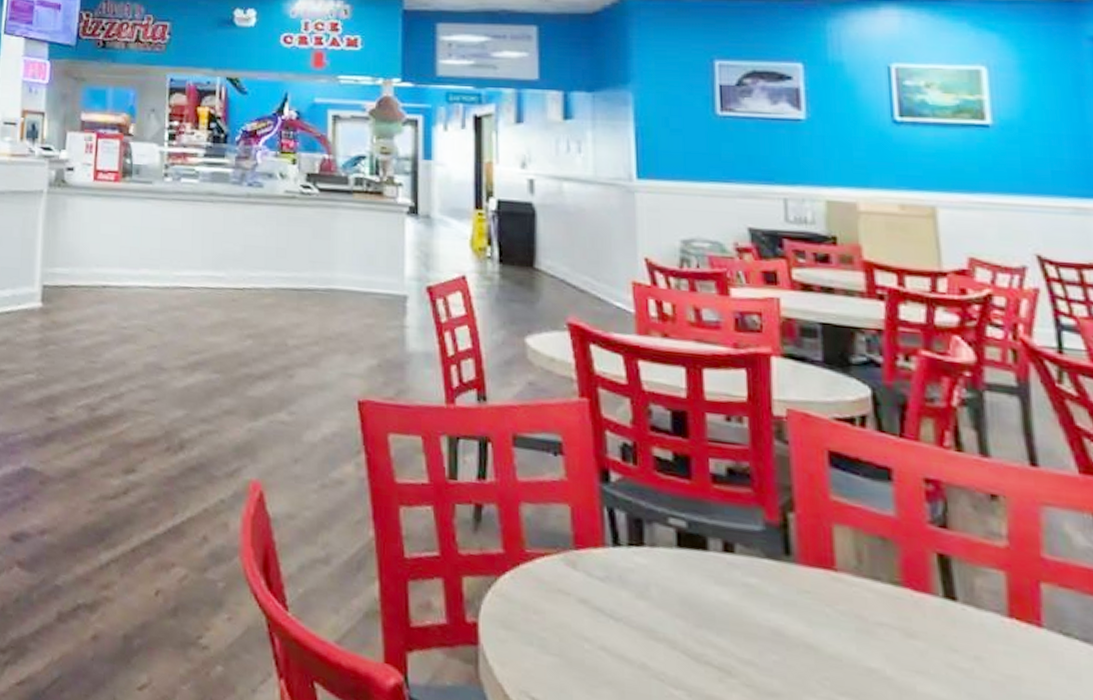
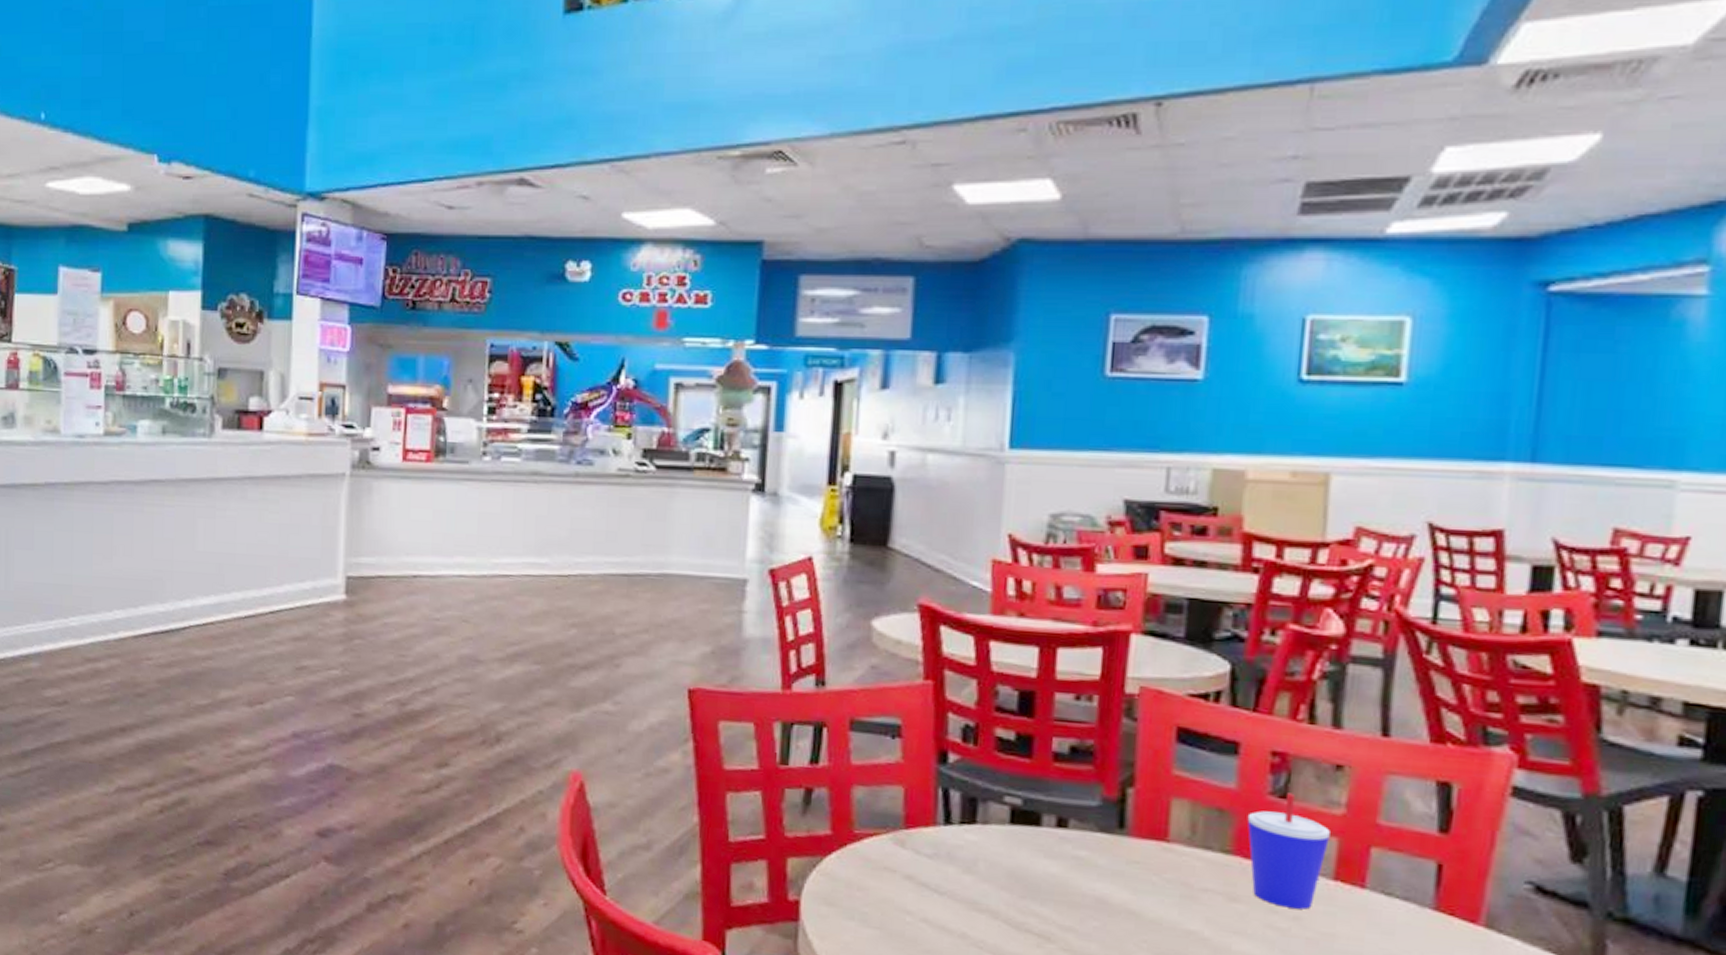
beverage cup: none [910,522,997,649] -> present [1247,793,1330,910]

